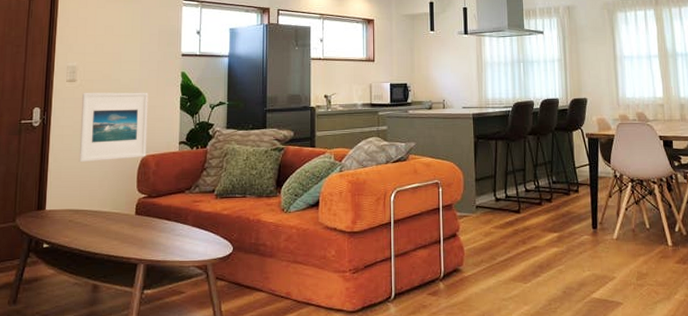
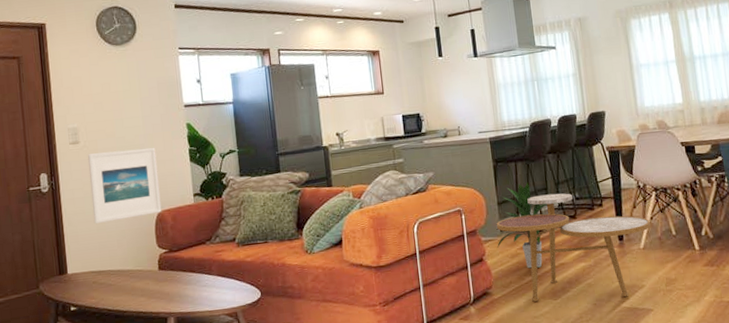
indoor plant: none [470,161,535,249] -> present [496,182,558,269]
side table: none [473,175,626,288] -> present [497,193,651,303]

